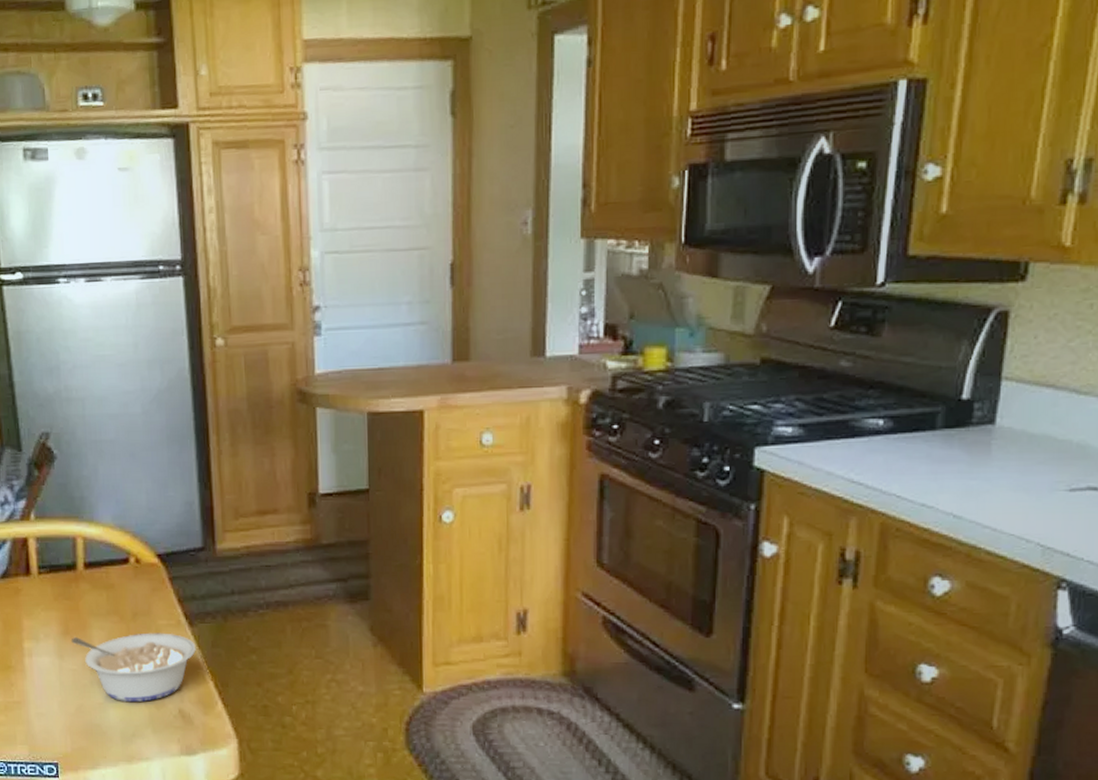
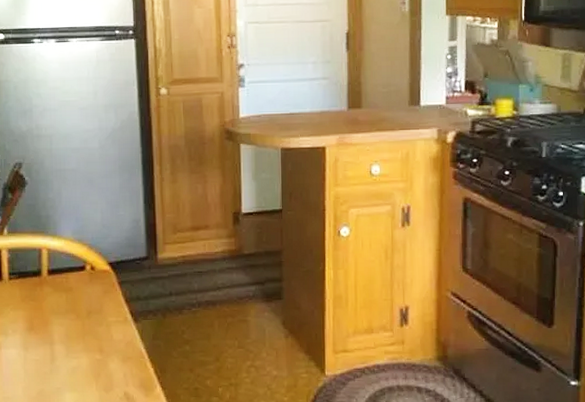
legume: present [70,633,196,703] -> none [34,328,140,387]

